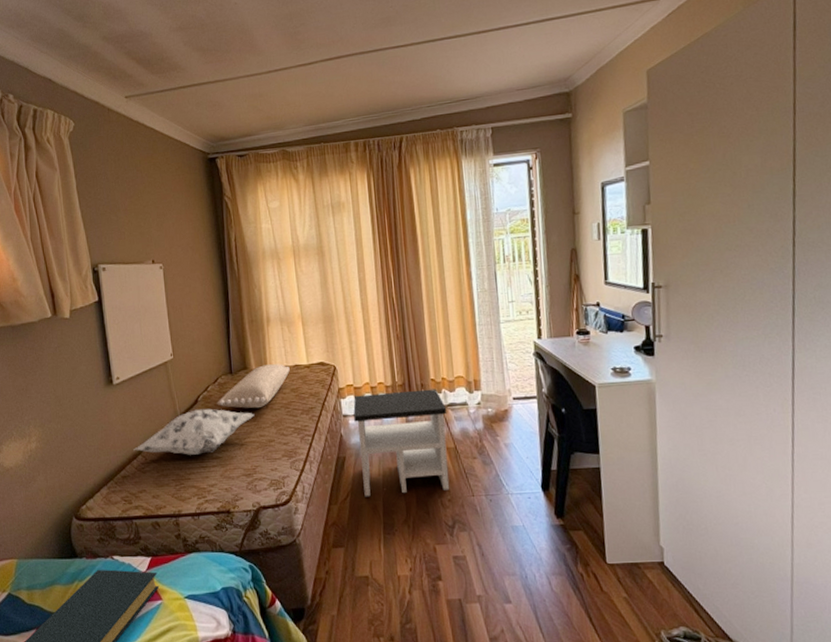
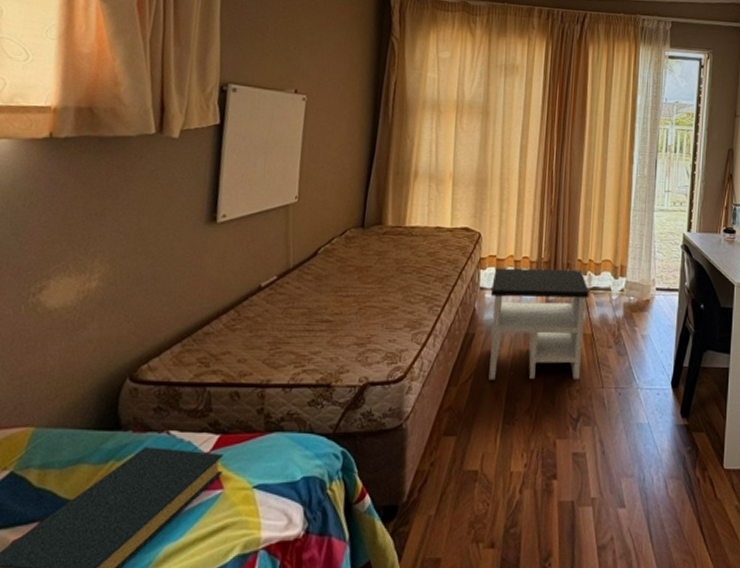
decorative pillow: present [133,408,255,455] -> none [226,263,381,315]
pillow: present [217,364,290,409] -> none [339,222,430,270]

